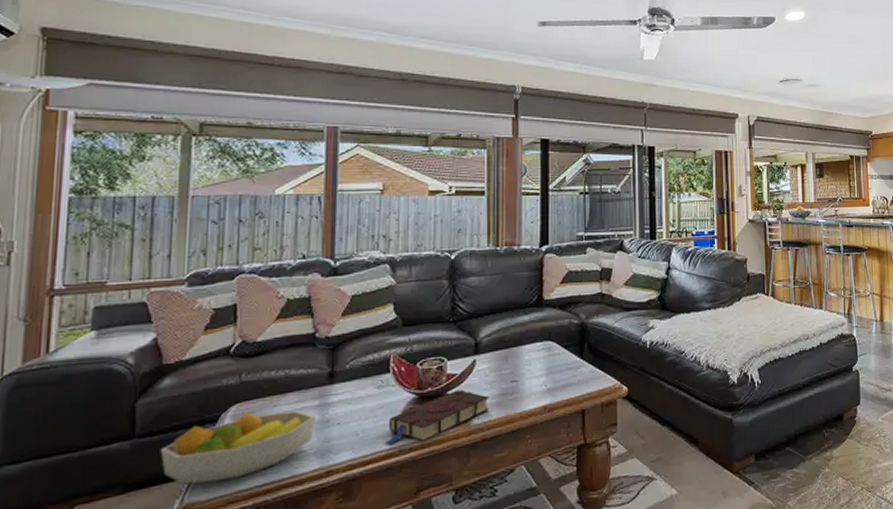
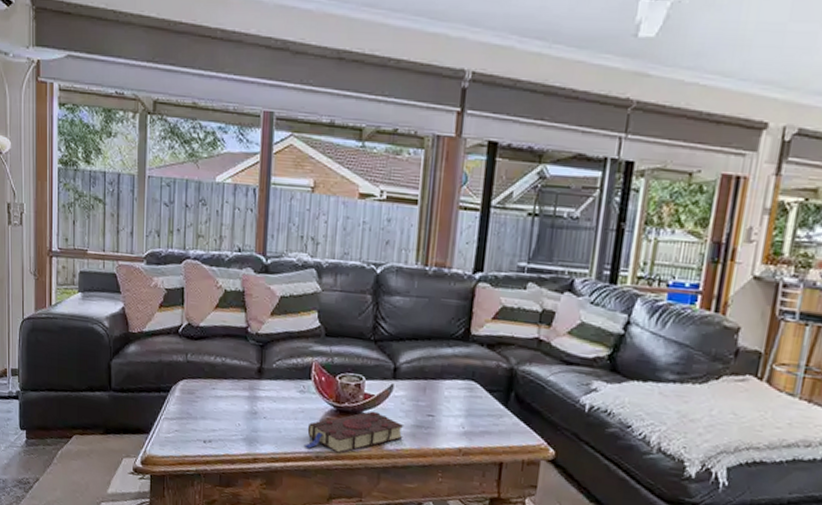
fruit bowl: present [160,411,316,484] -> none [129,389,246,445]

